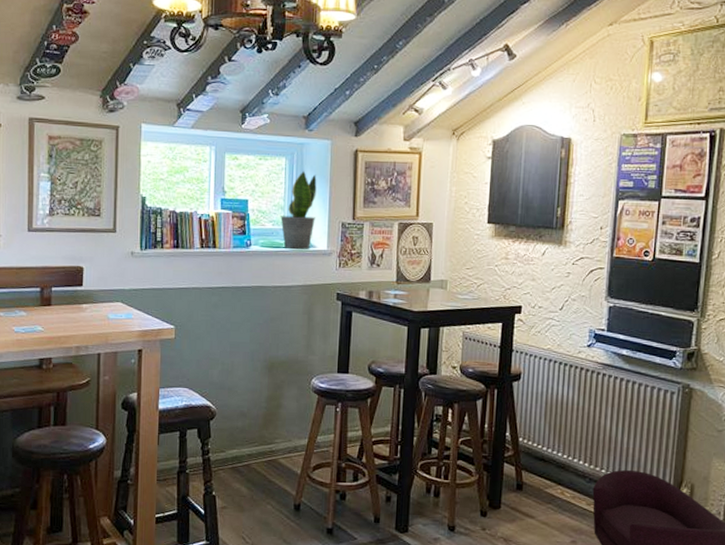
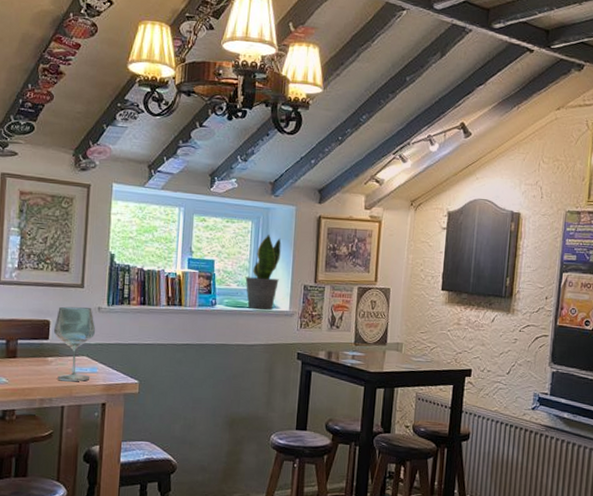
wine glass: none [87,252,130,329] -> present [53,306,96,382]

